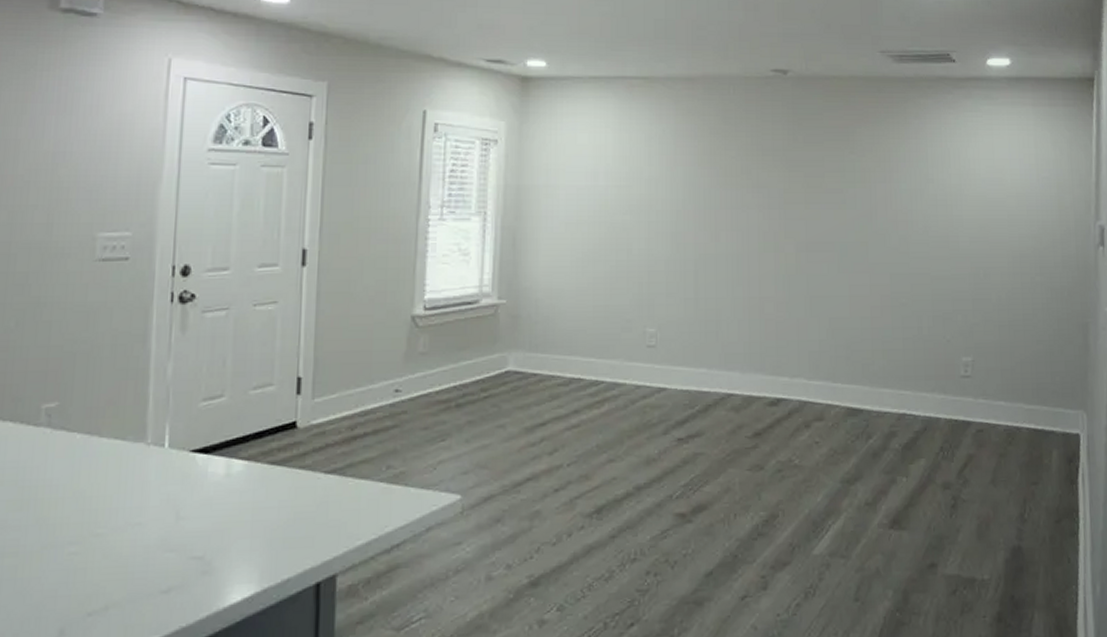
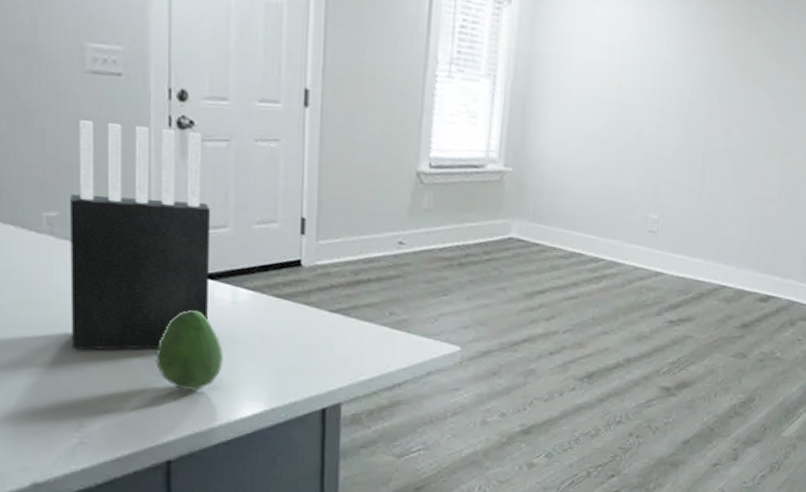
knife block: none [60,304,207,547] -> present [70,120,210,350]
fruit: none [144,489,214,579] -> present [156,310,223,390]

